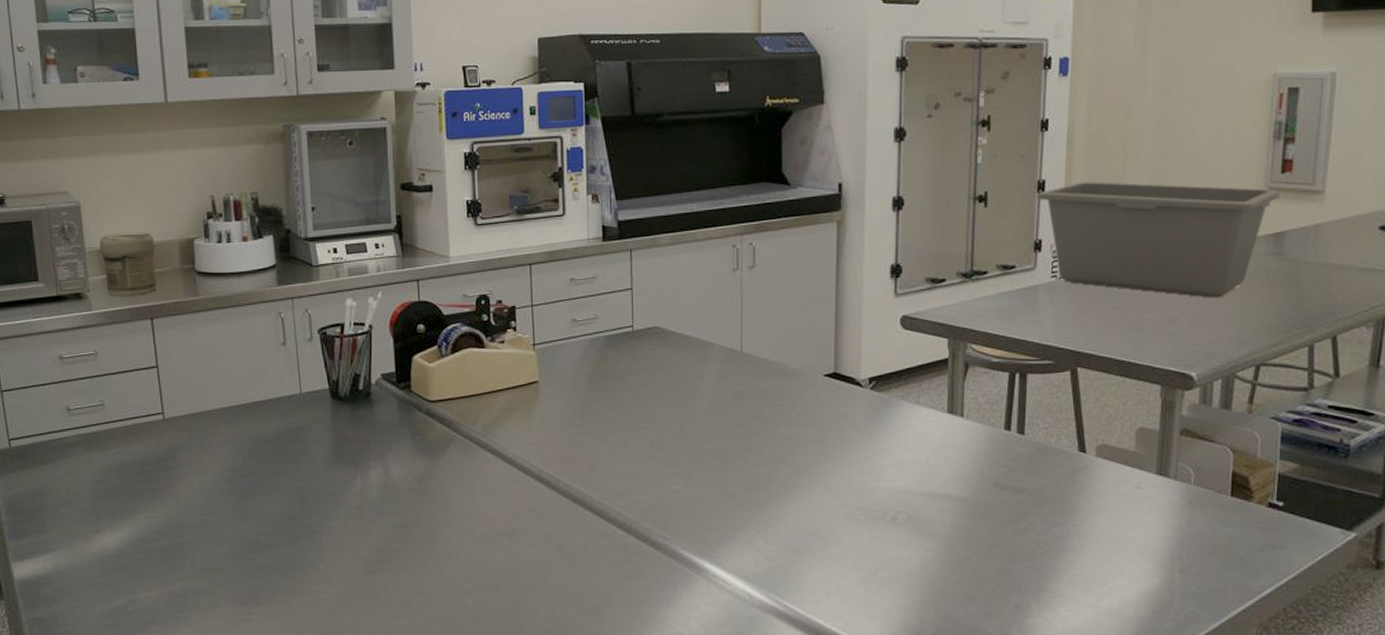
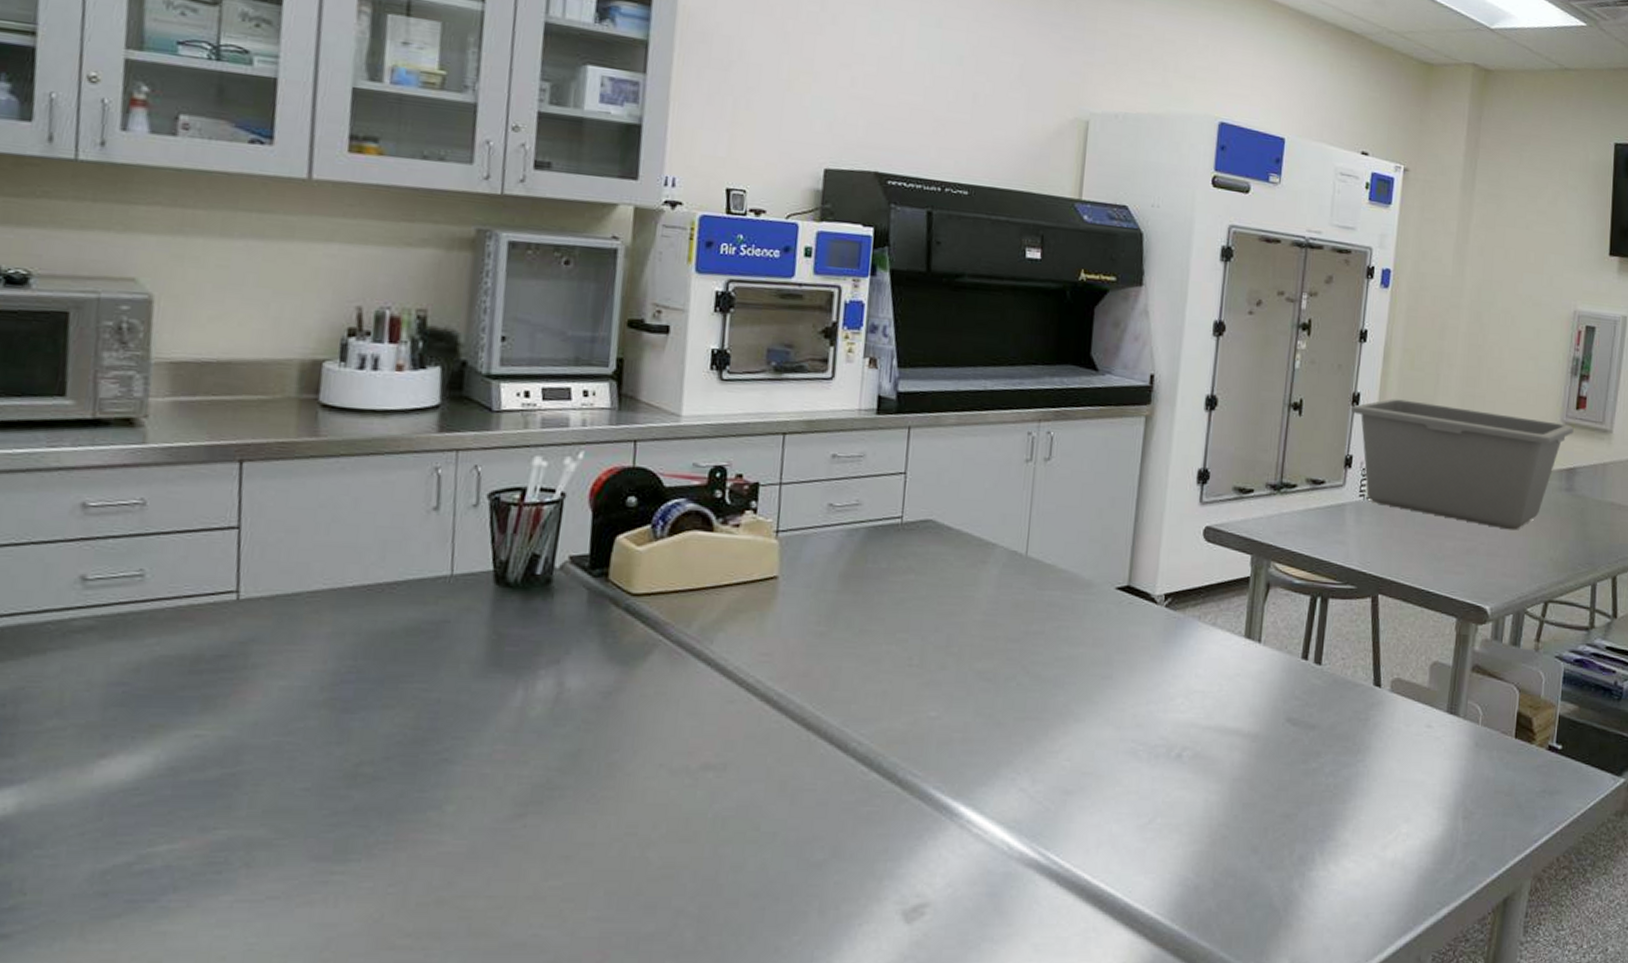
jar: present [99,232,157,297] -> none [173,342,263,430]

